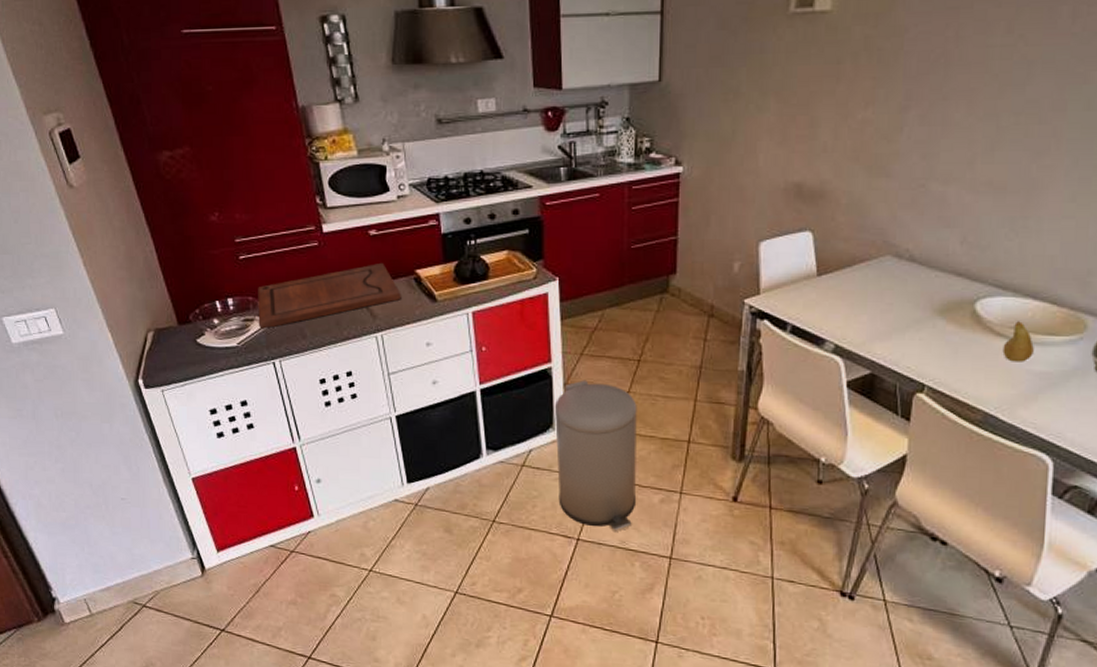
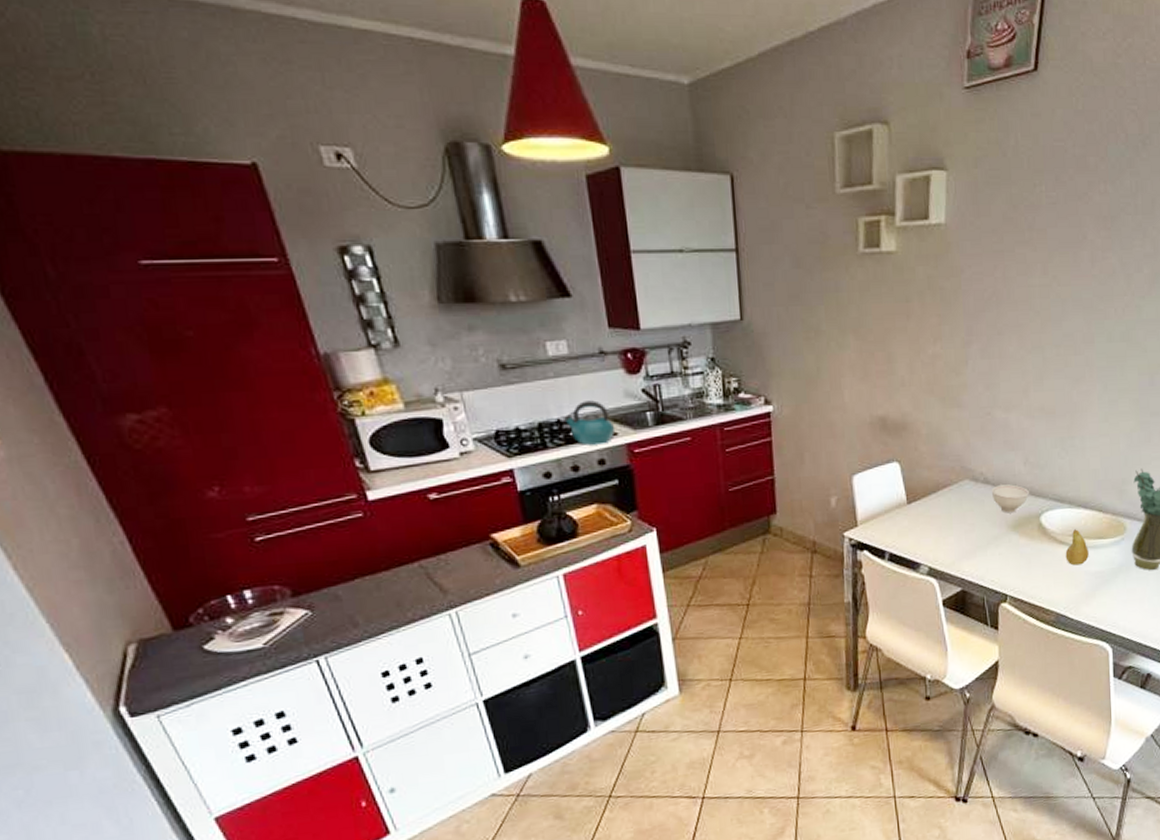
cutting board: present [258,262,401,330] -> none [285,529,477,624]
kettle: none [485,155,531,196] -> present [562,400,616,445]
pedal bin: present [554,380,637,532] -> none [664,631,758,782]
bowl: none [917,264,964,296] -> present [991,484,1029,513]

